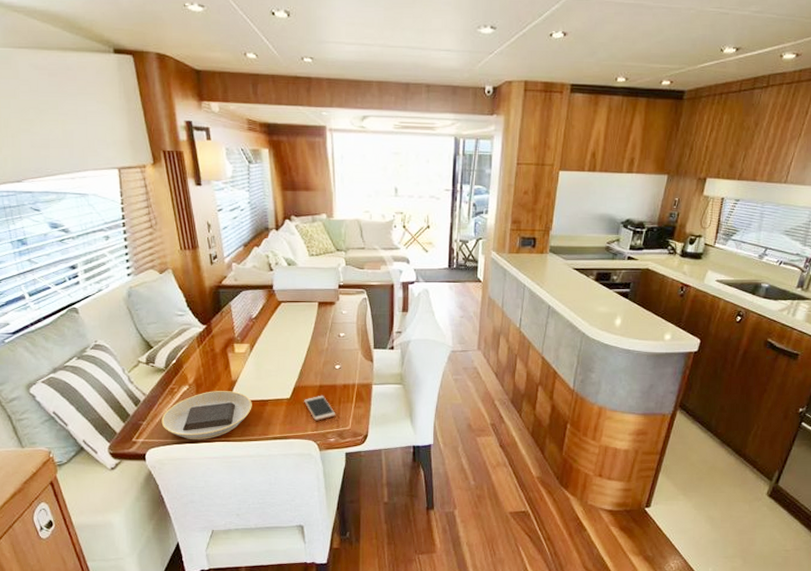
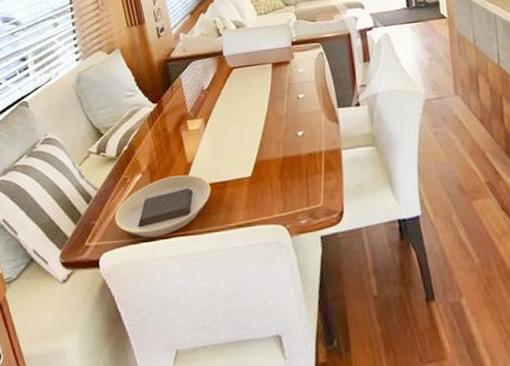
smartphone: present [304,395,336,421] -> none [267,168,305,200]

